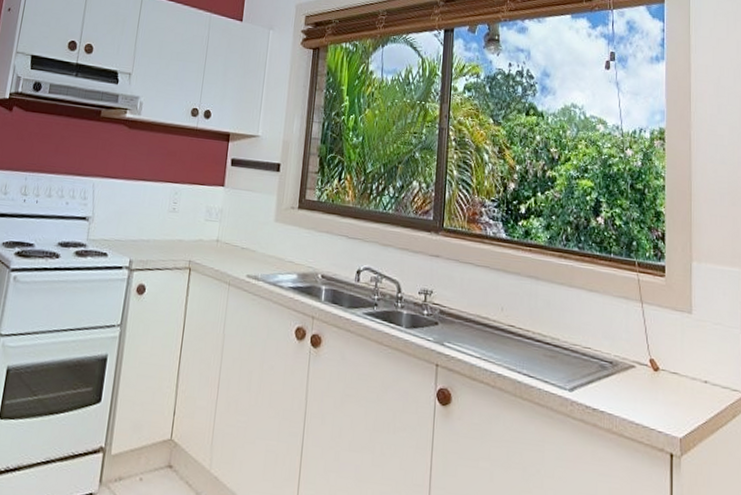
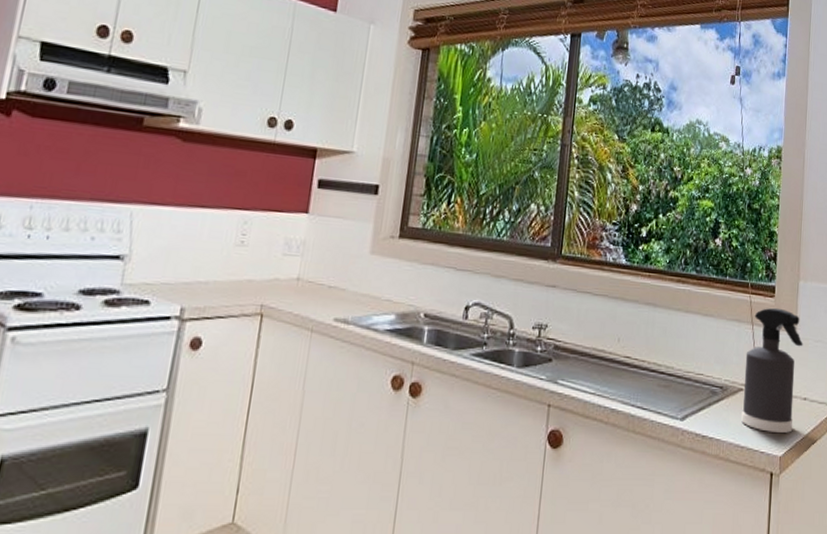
spray bottle: none [635,287,700,415] -> present [741,307,803,433]

